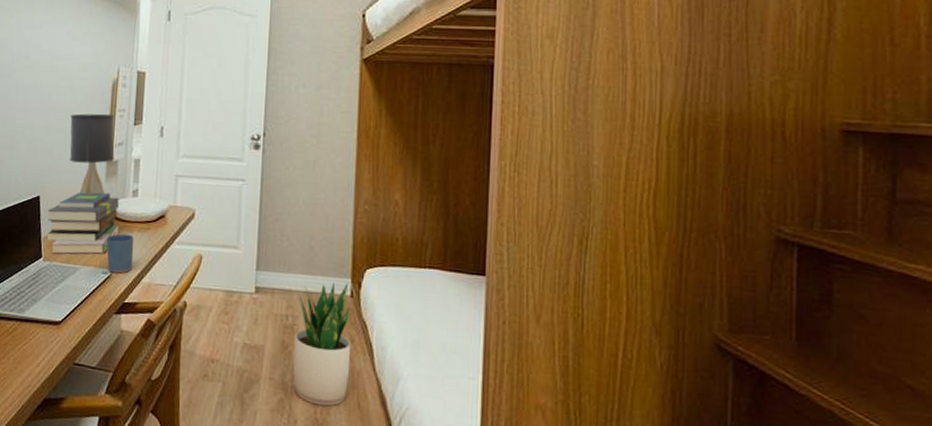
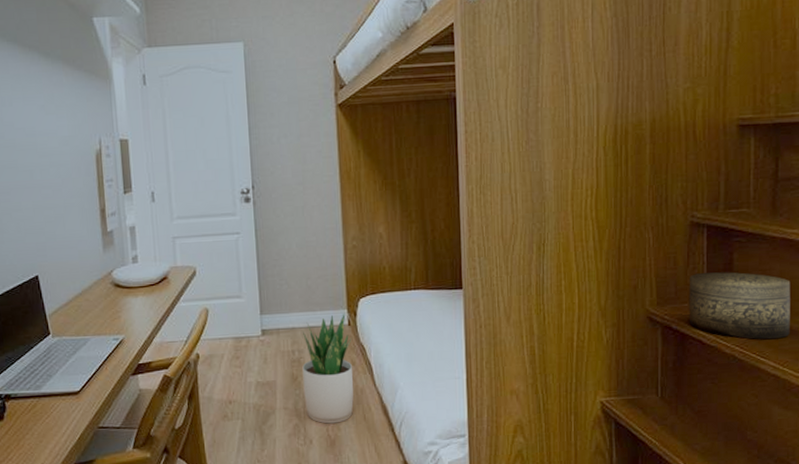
books: present [47,192,119,254] -> none [49,262,124,329]
table lamp: present [69,113,115,195] -> none [57,185,110,268]
mug: present [106,233,135,274] -> none [112,299,143,338]
decorative box: none [770,300,913,400] -> present [689,271,791,339]

